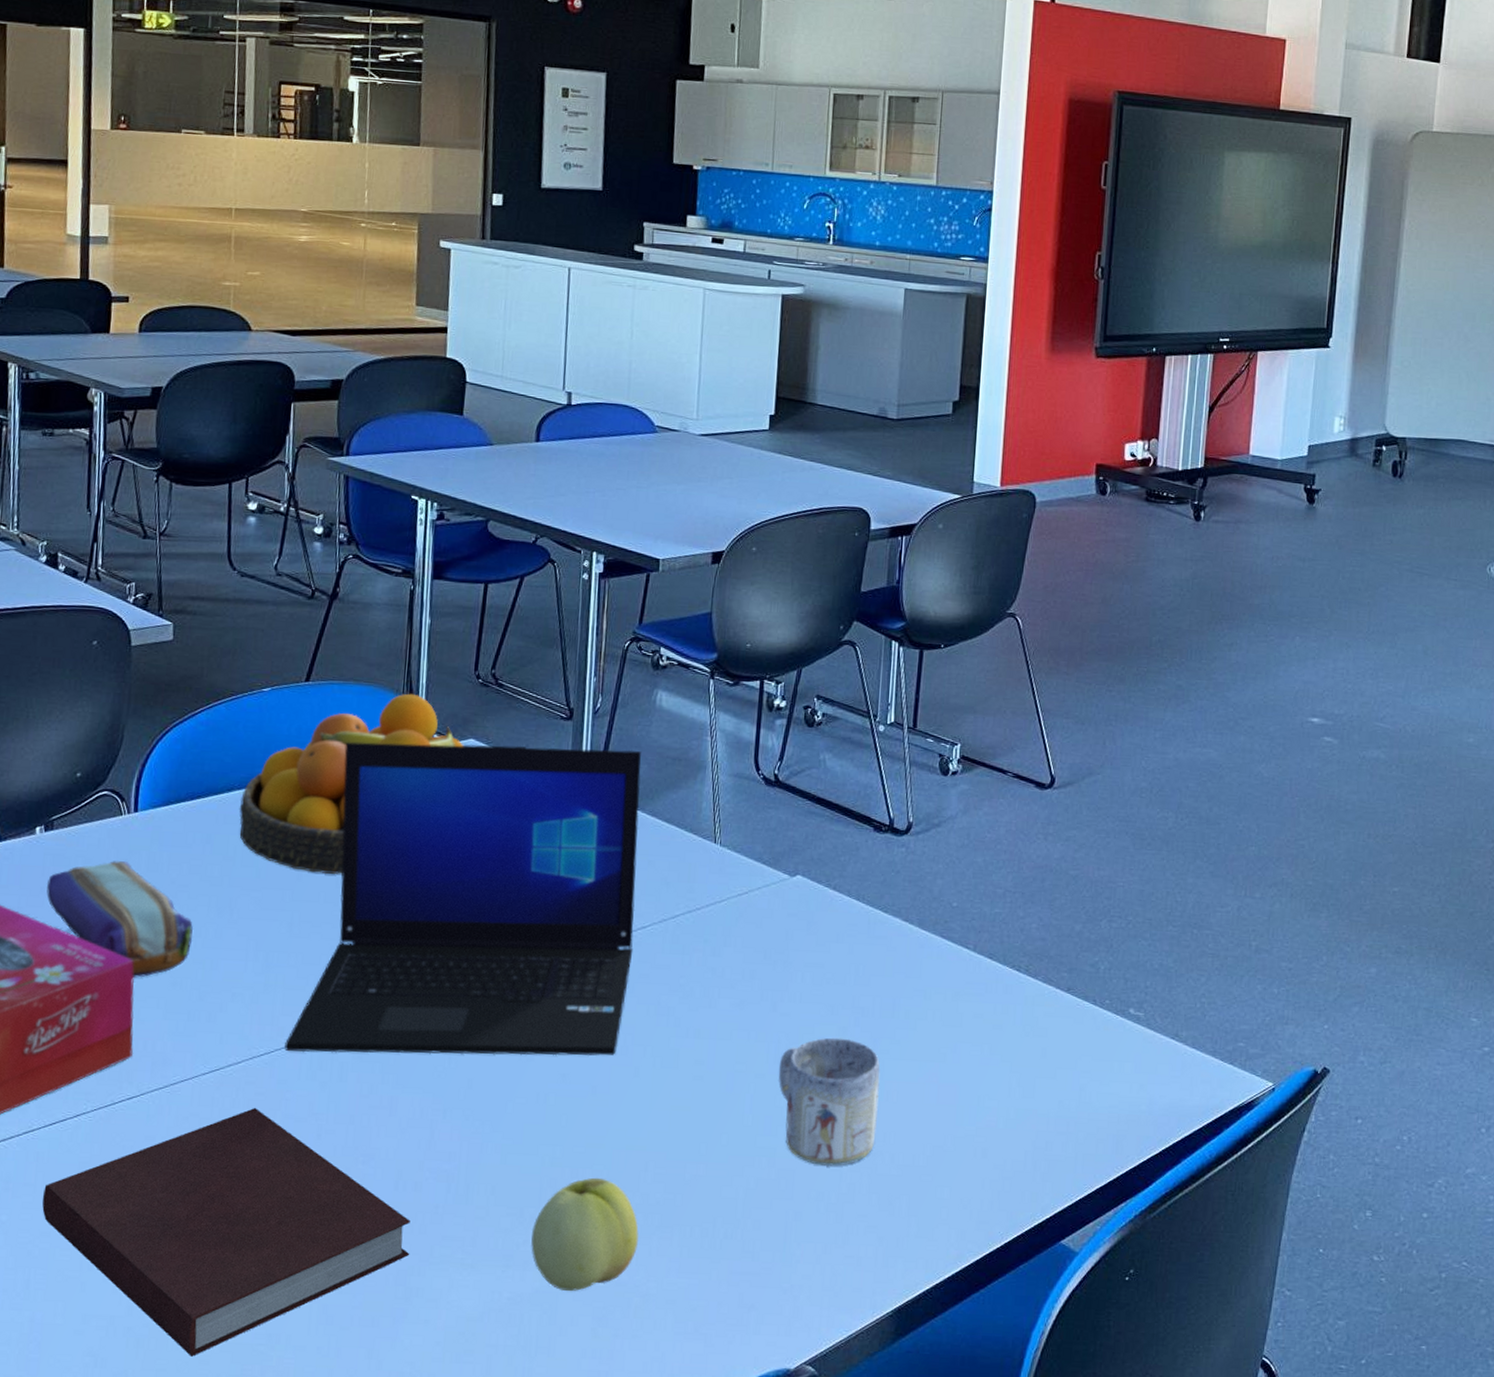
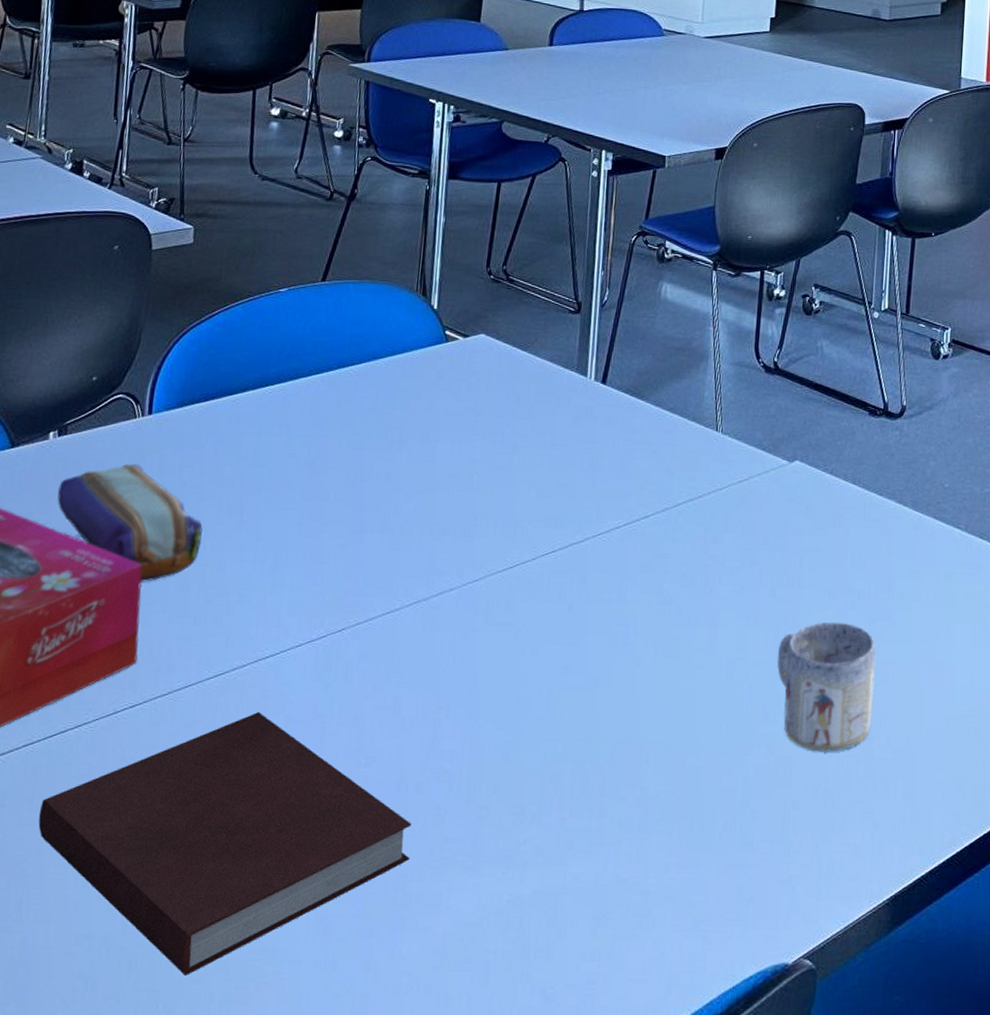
fruit bowl: present [239,693,464,874] -> none [252,290,475,472]
laptop: present [285,742,641,1056] -> none [290,339,646,654]
apple: present [531,1177,640,1292] -> none [531,772,640,892]

